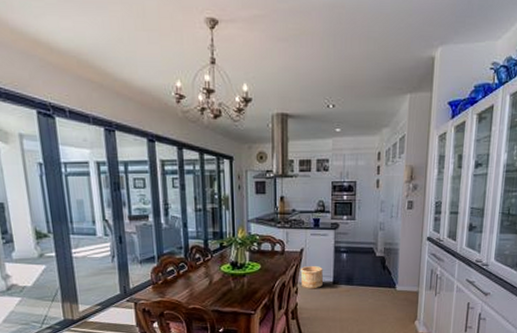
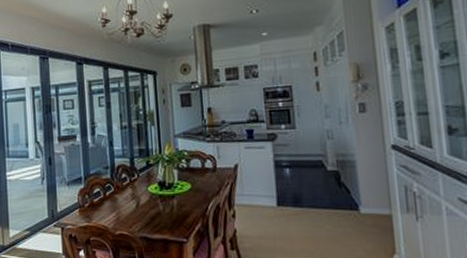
wooden bucket: present [300,265,323,288] -> none [236,183,265,211]

